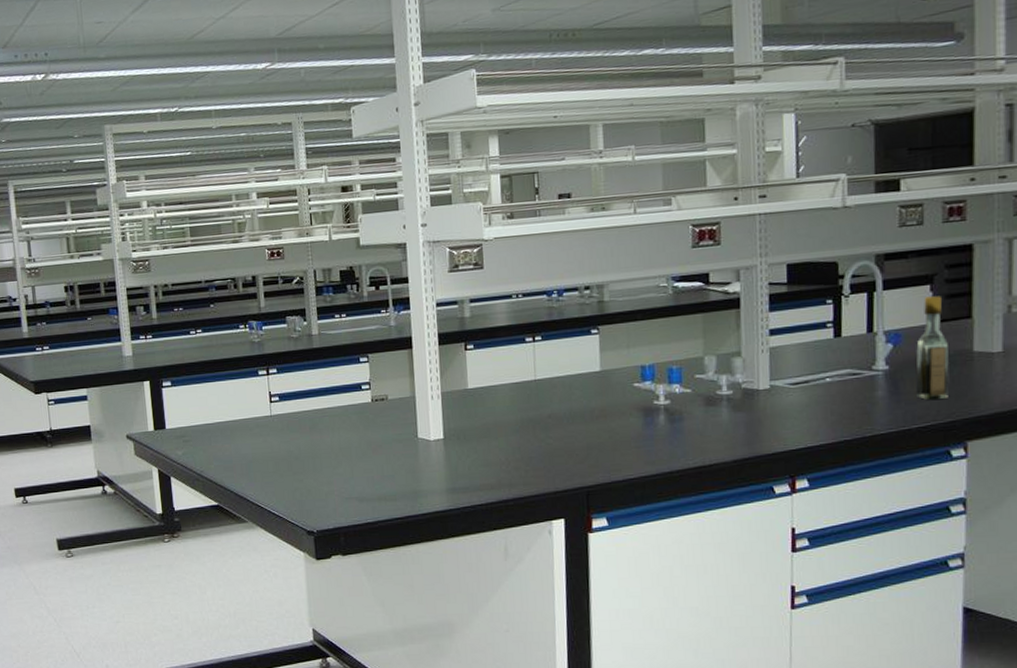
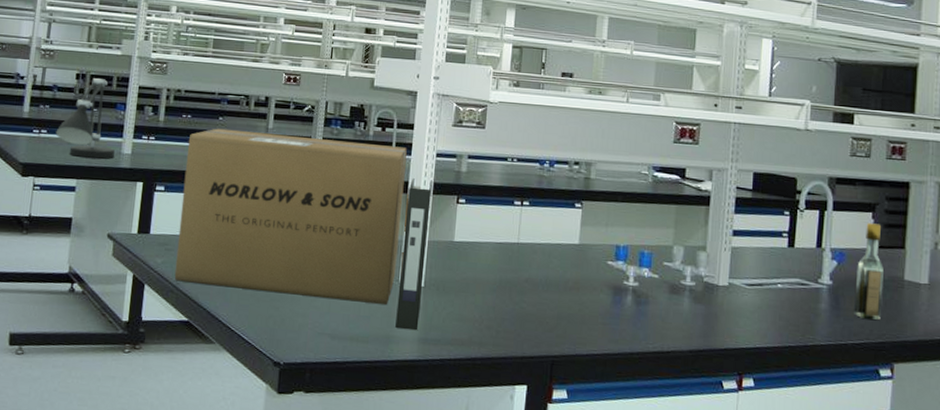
desk lamp: none [57,287,117,368] -> present [55,78,115,160]
box: none [184,302,414,470] -> present [174,128,407,304]
binder: none [413,331,444,482] -> present [395,178,432,330]

